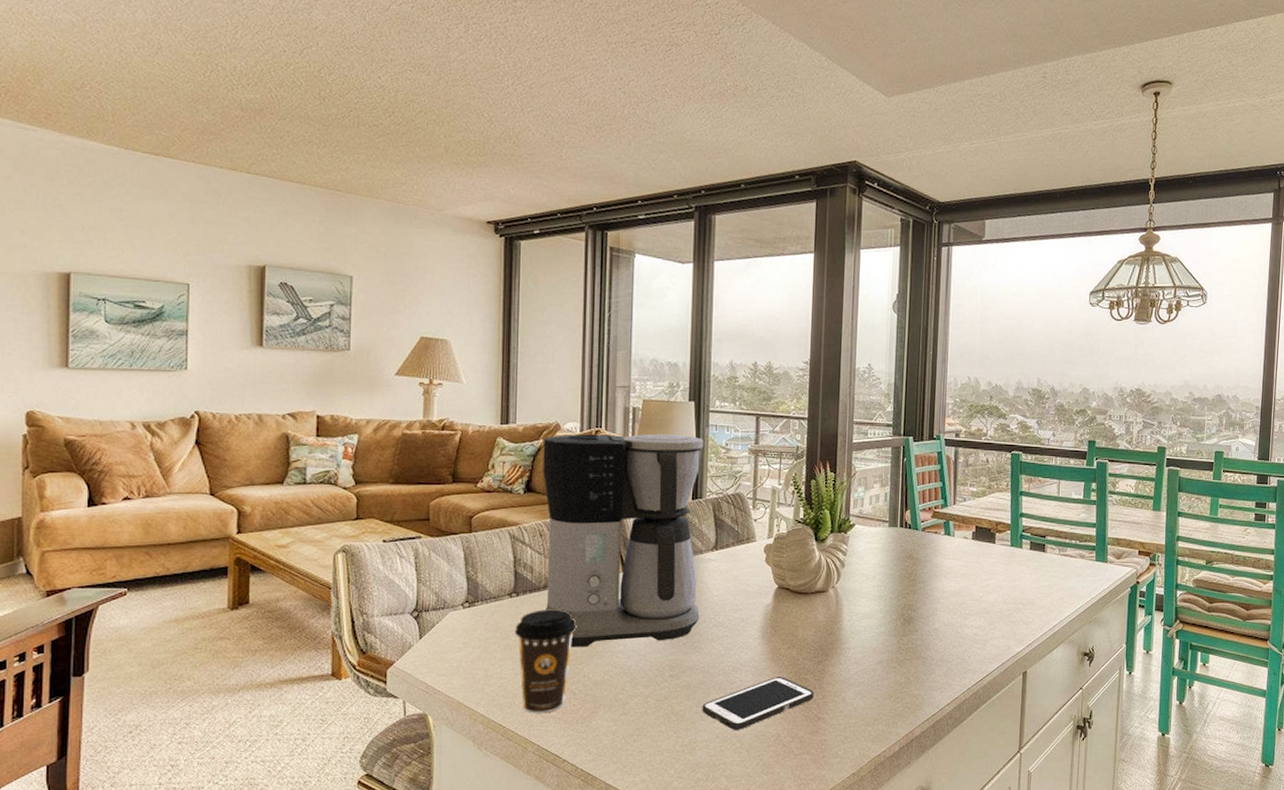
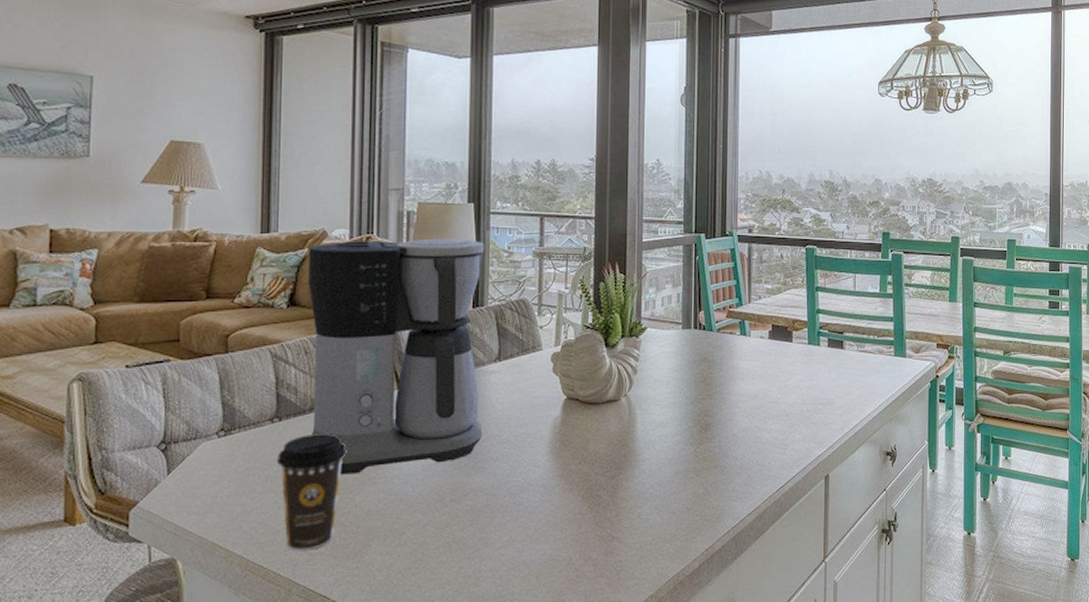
cell phone: present [702,677,814,731] -> none [486,495,608,557]

